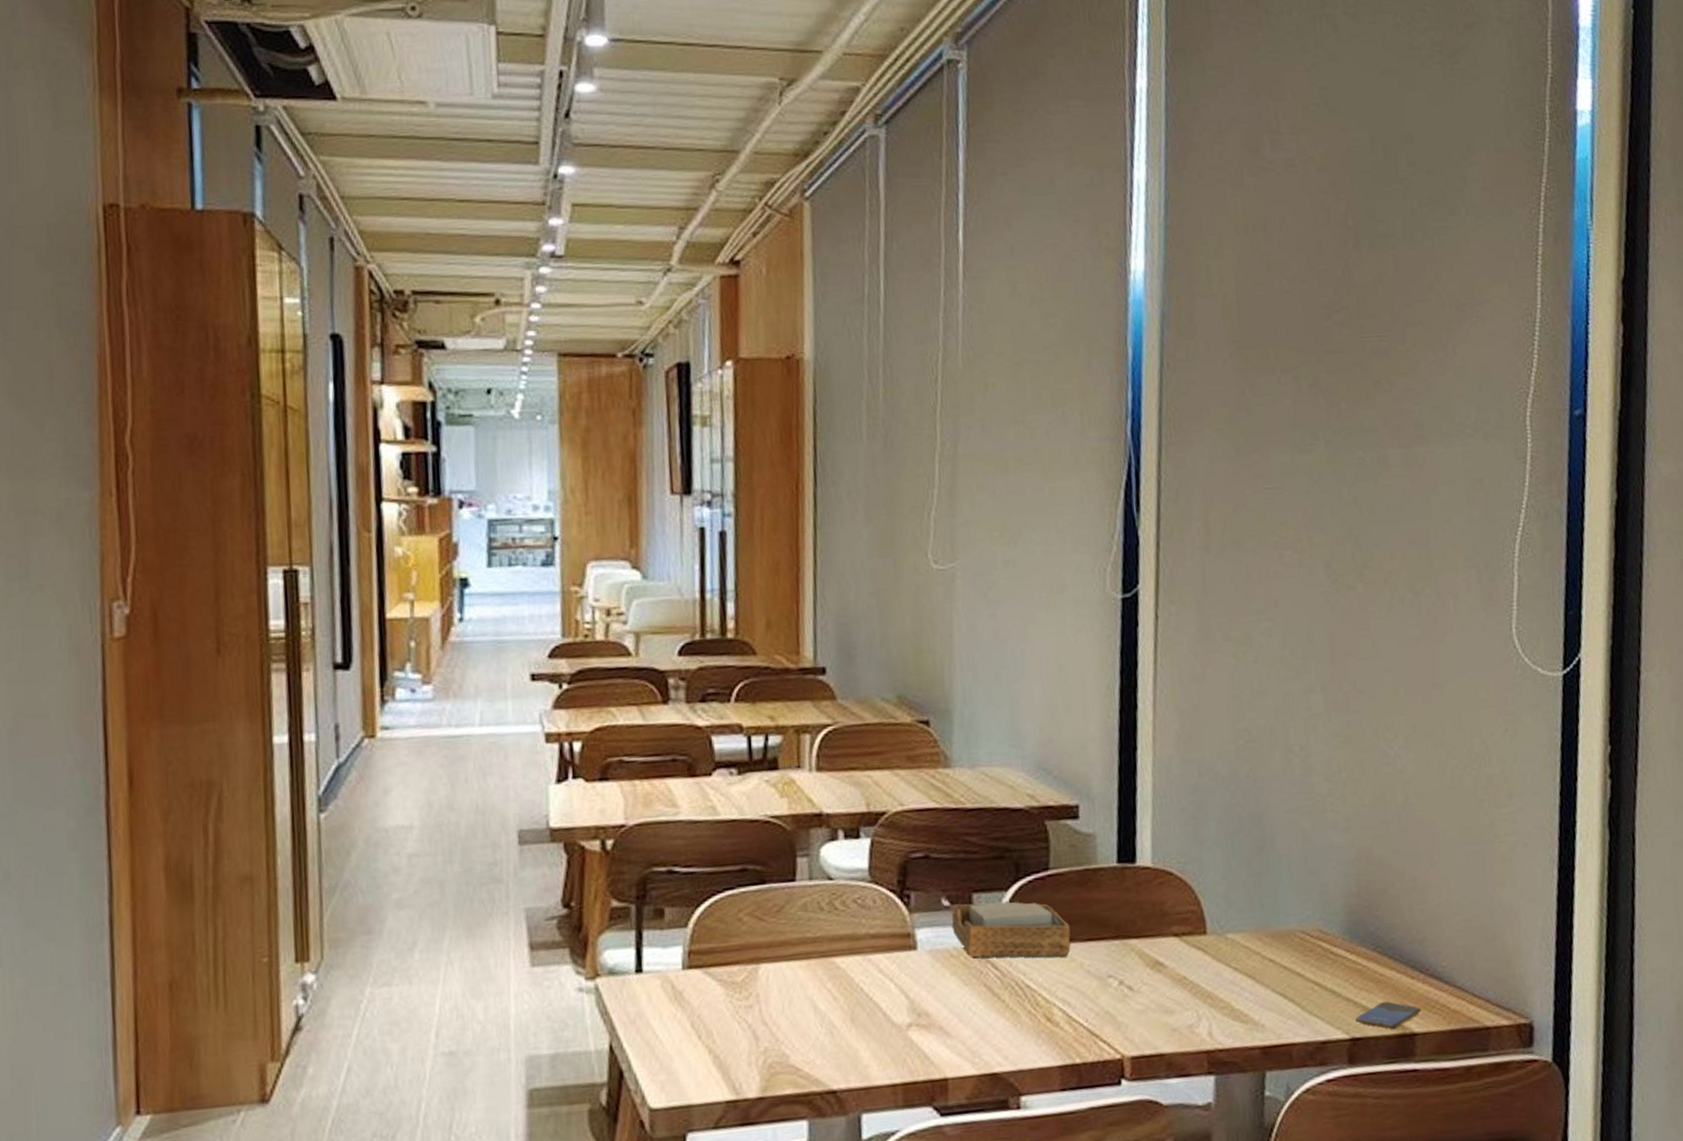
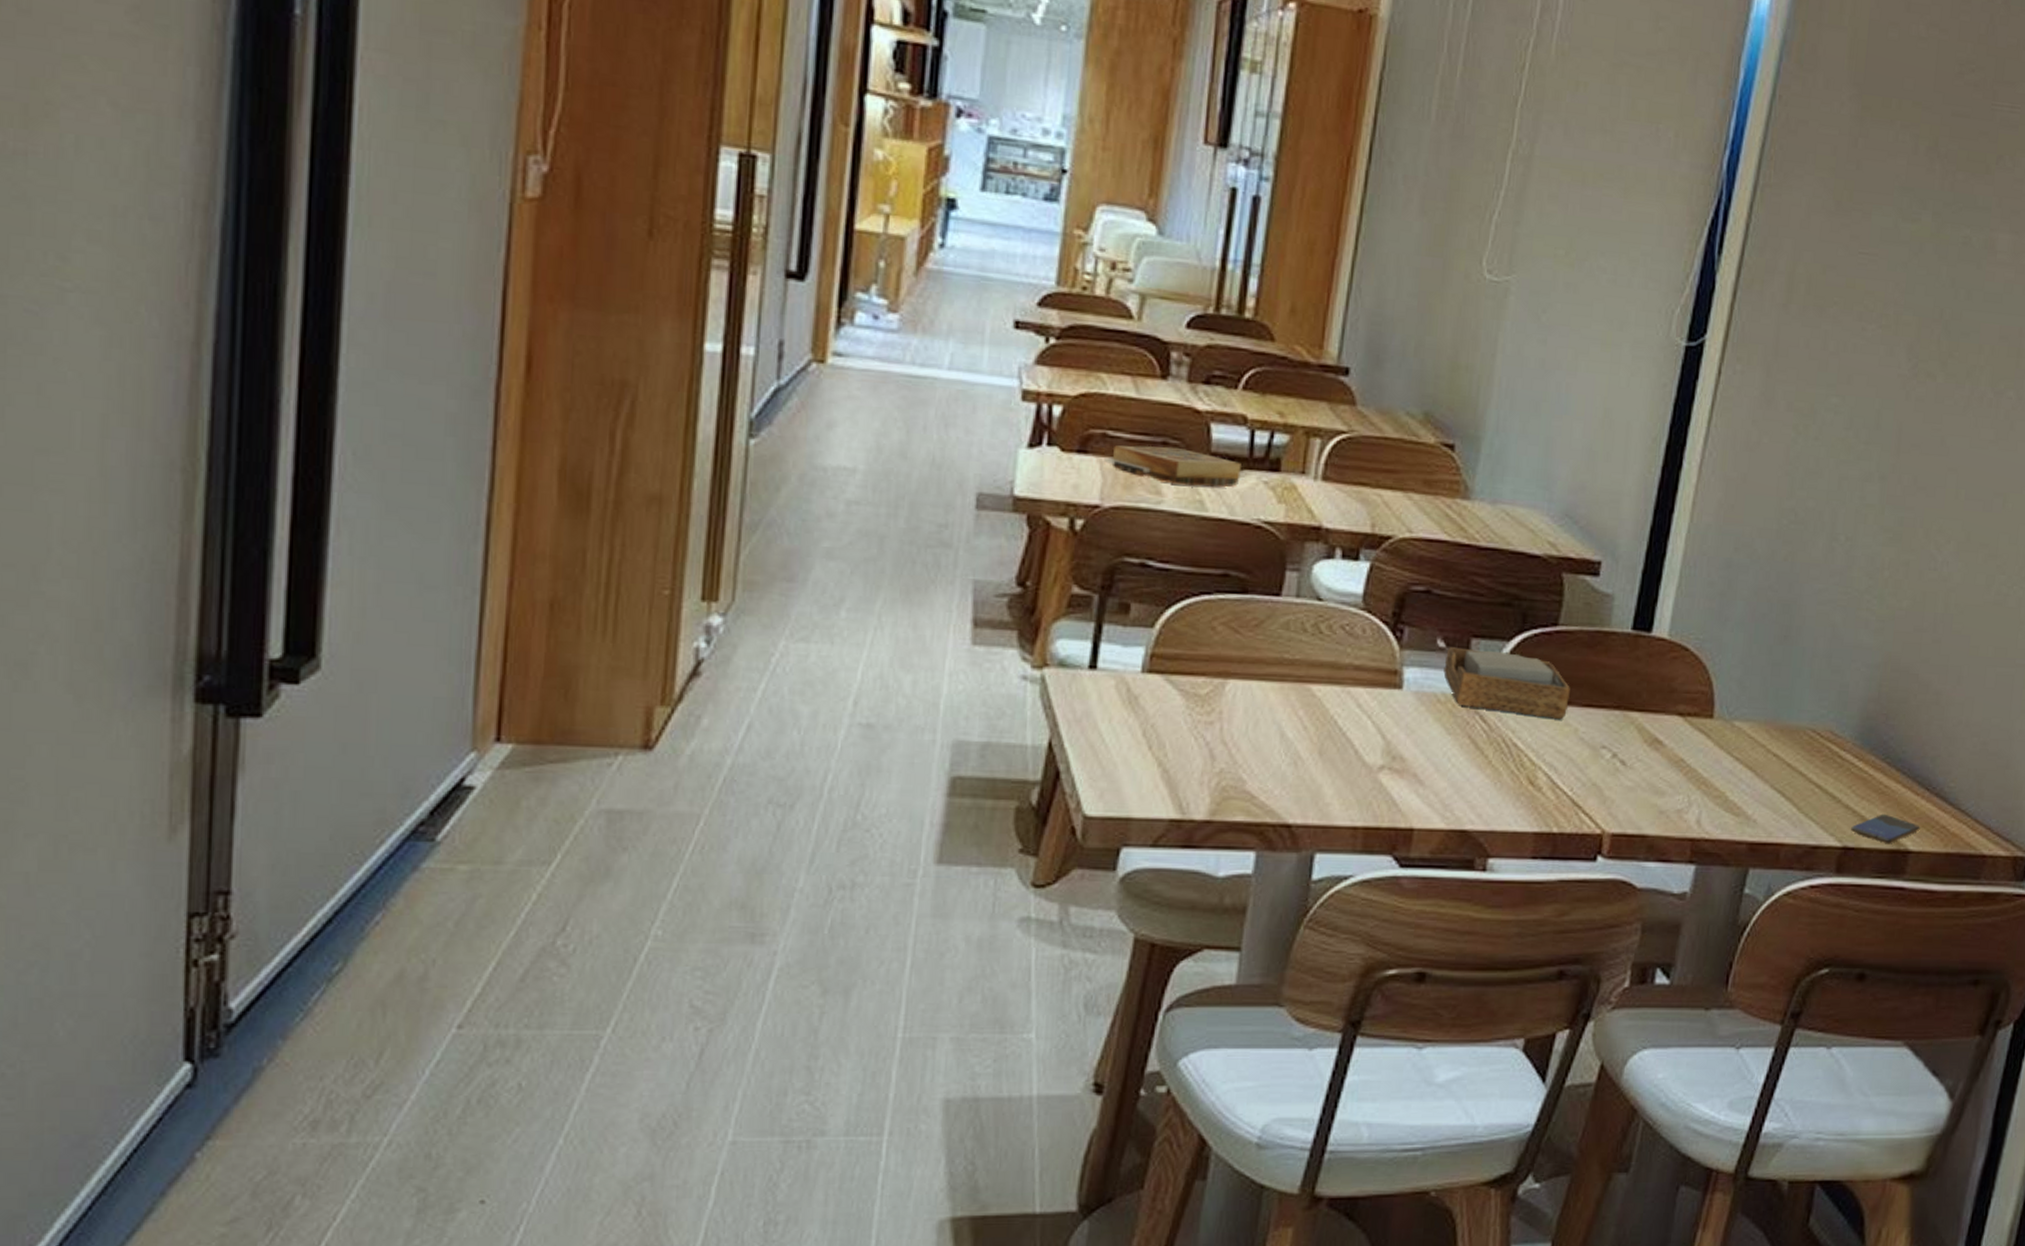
book: none [623,762,744,795] -> present [1104,445,1241,487]

